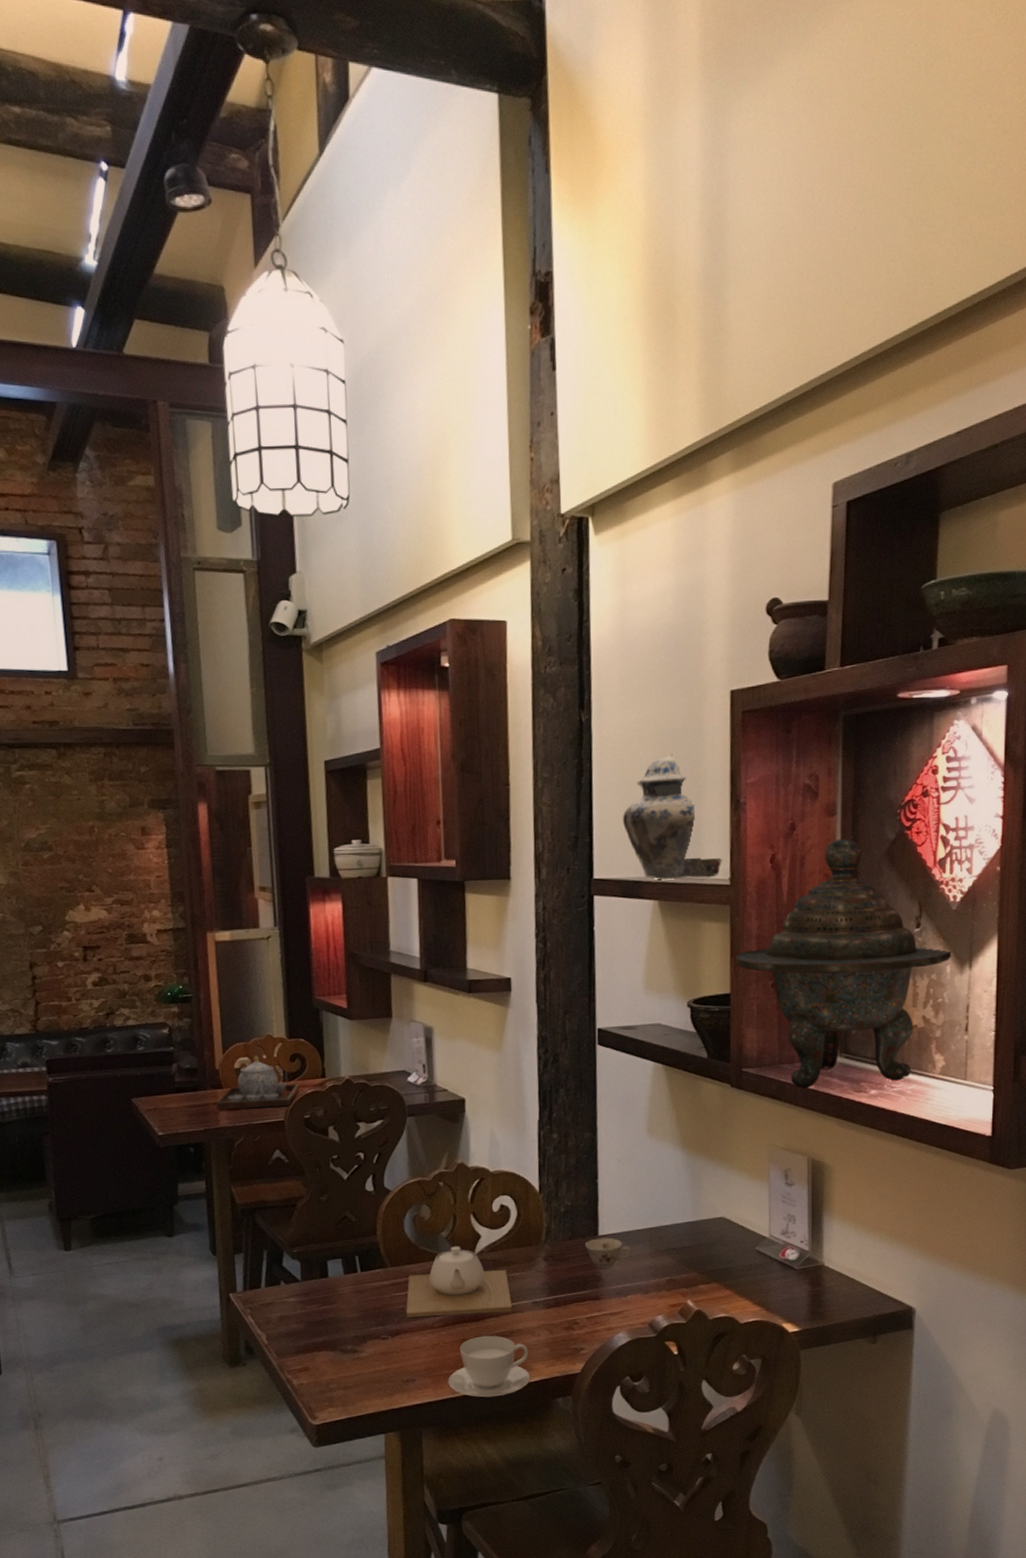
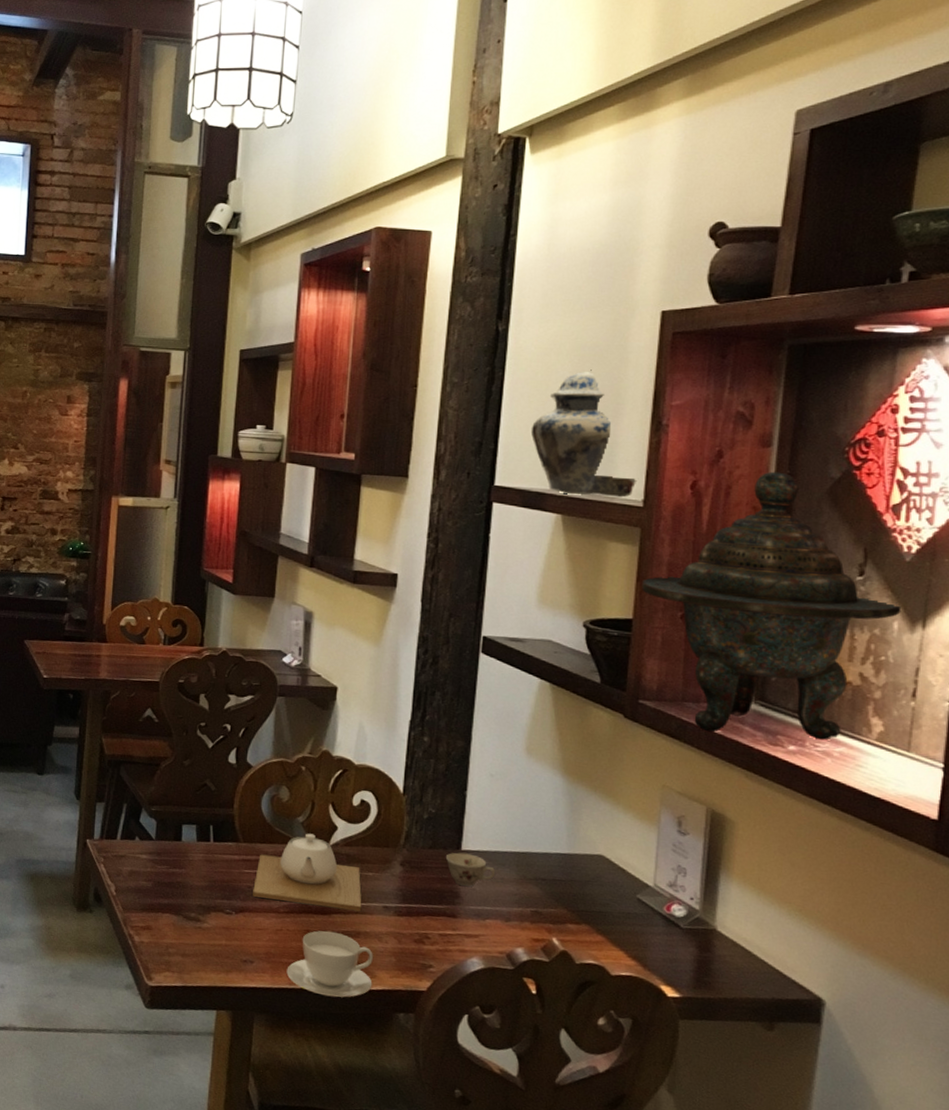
tea set: present [215,1055,299,1109] -> none [98,616,177,669]

